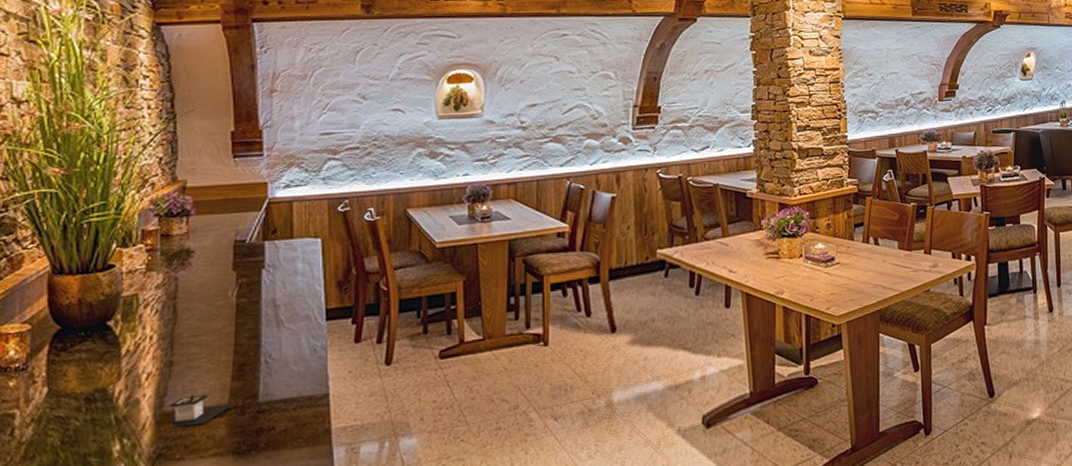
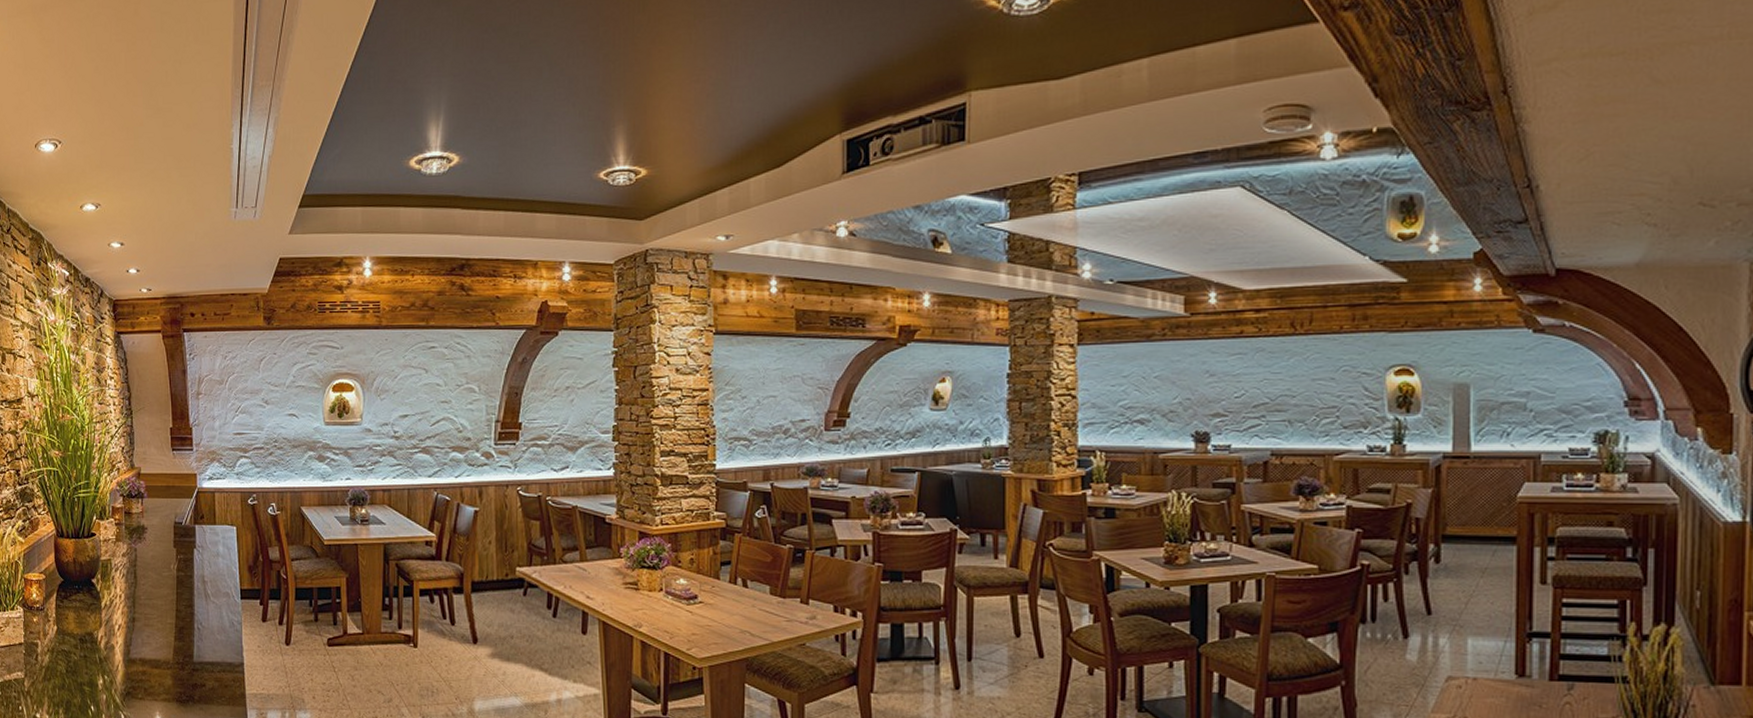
architectural model: present [169,393,234,428] -> none [133,646,177,674]

